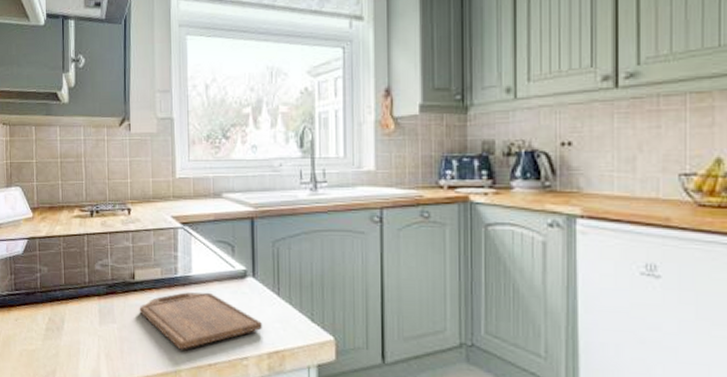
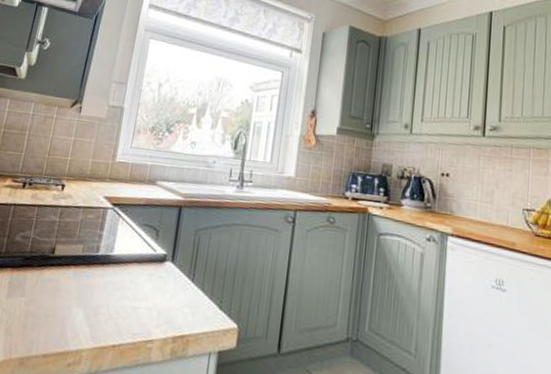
cutting board: present [139,292,262,350] -> none [52,270,173,329]

